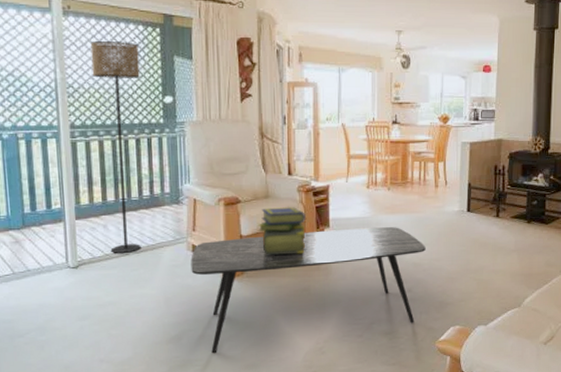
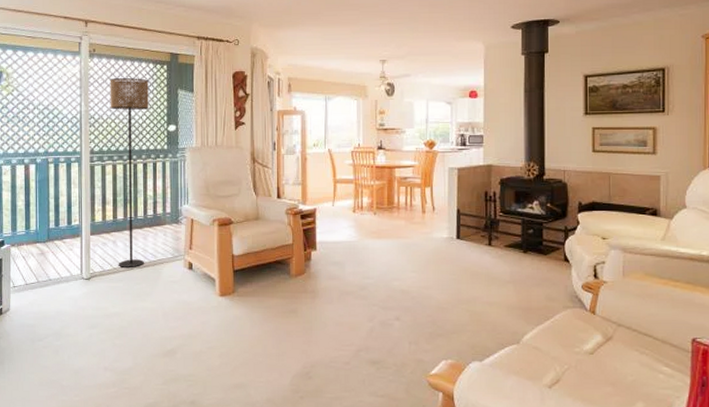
coffee table: present [190,227,426,354] -> none [187,252,414,370]
stack of books: present [258,206,306,255] -> none [248,228,294,275]

